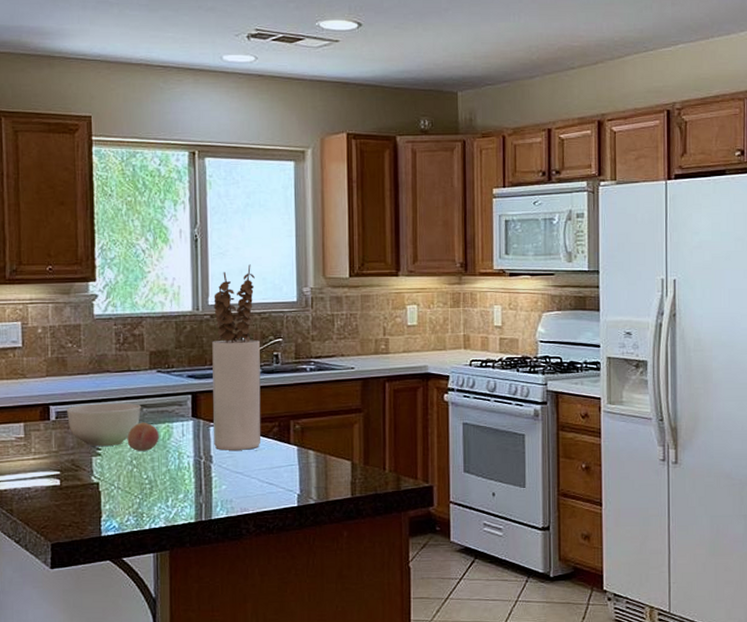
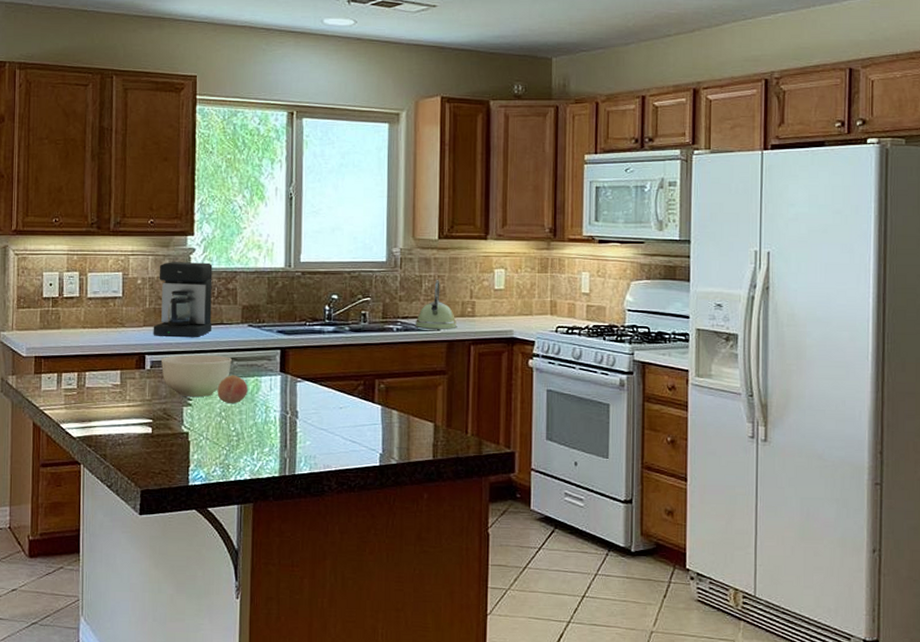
coffee maker: none [56,309,118,387] -> present [153,262,213,338]
vase: present [212,264,261,450] -> none [300,223,348,407]
kettle: none [328,318,372,368] -> present [414,280,457,329]

